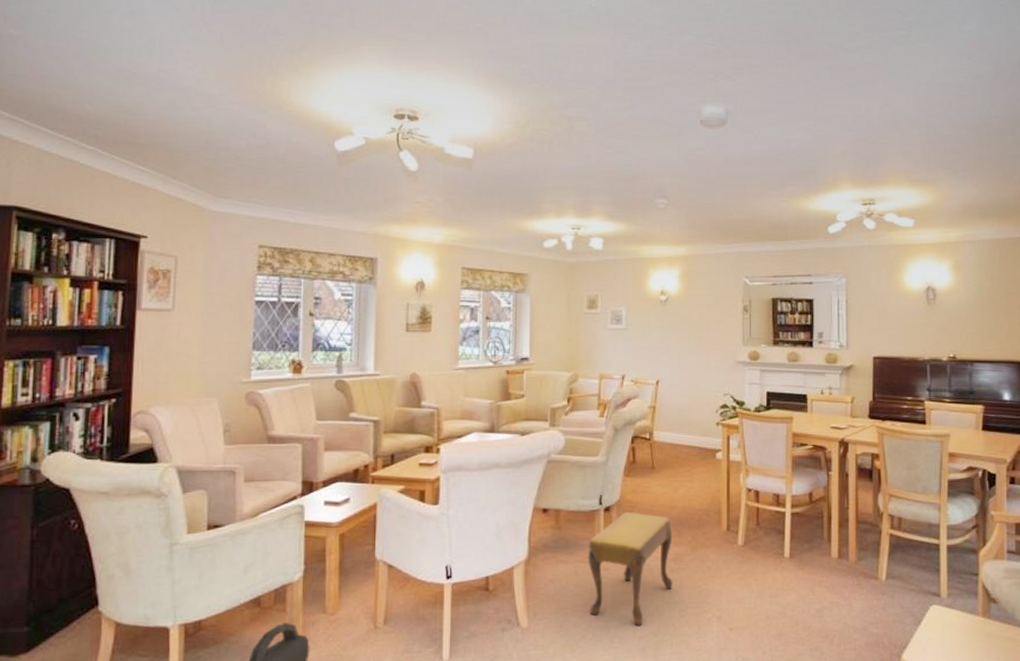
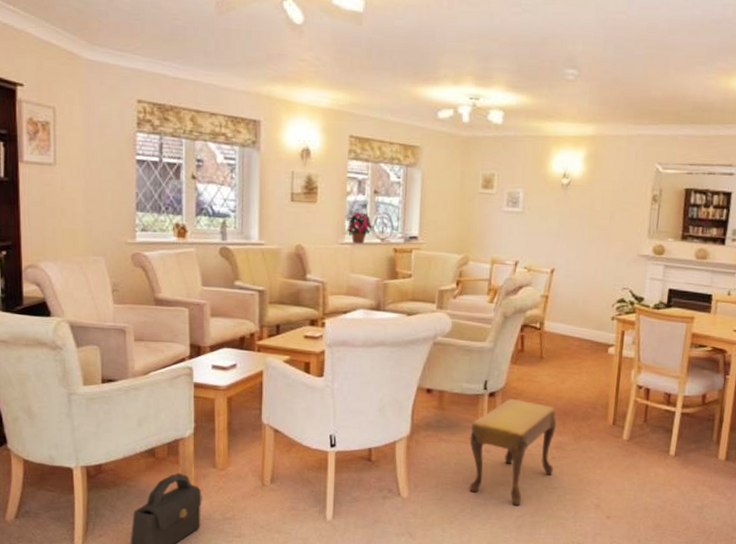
potted flower: none [459,338,485,369] -> present [346,212,372,245]

